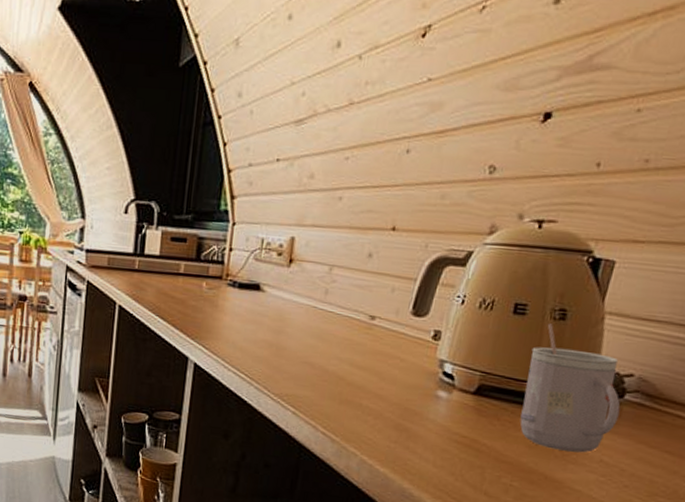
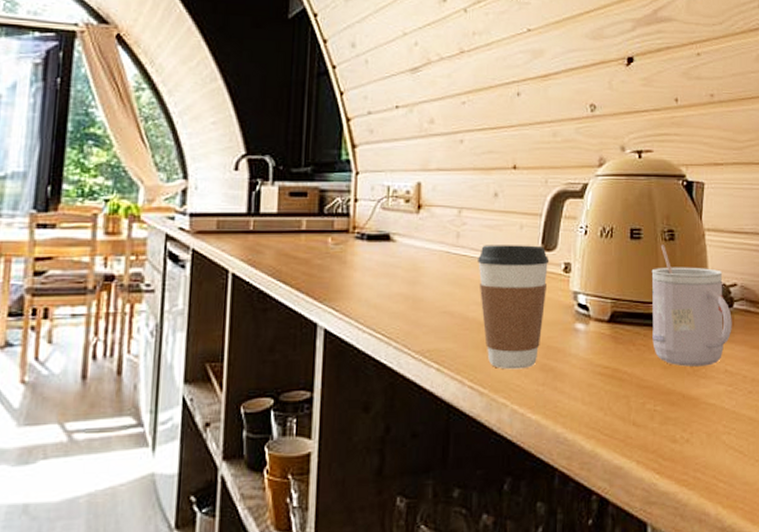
coffee cup: none [342,304,419,425] -> present [478,245,550,370]

